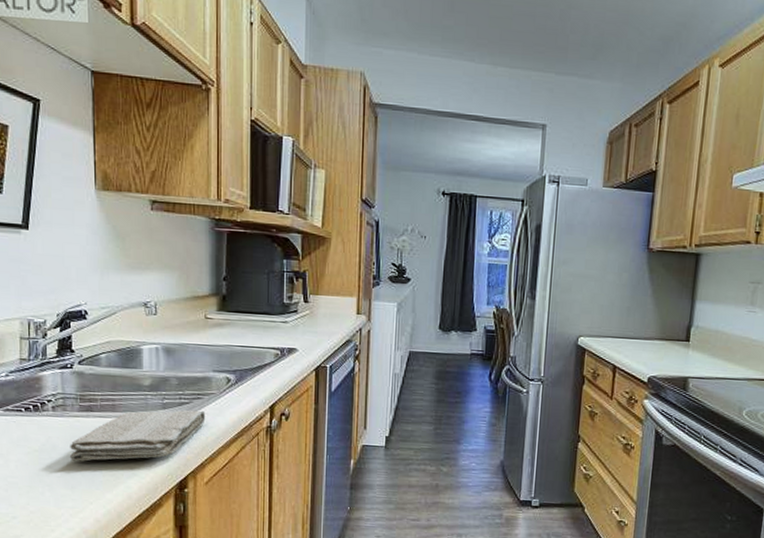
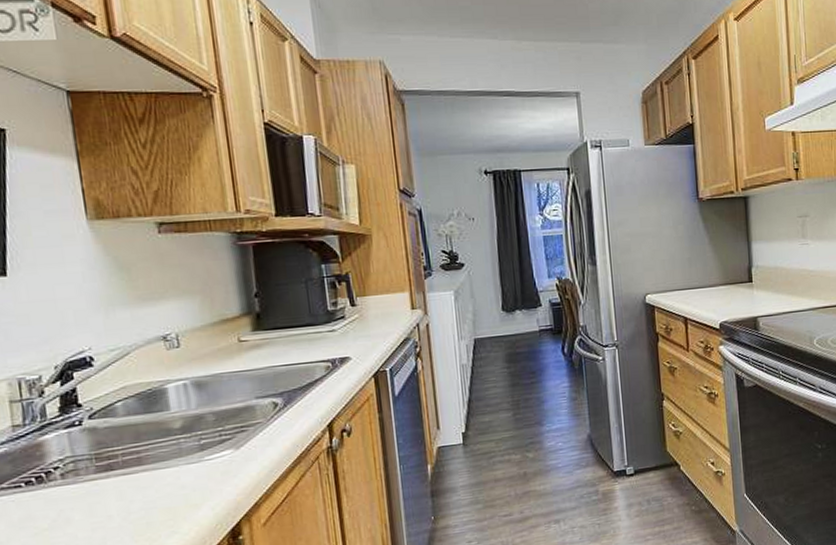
washcloth: present [70,410,206,462] -> none [89,444,254,532]

